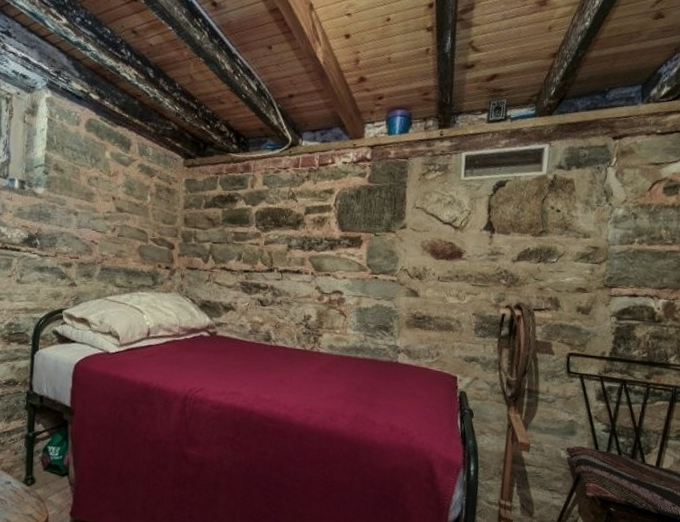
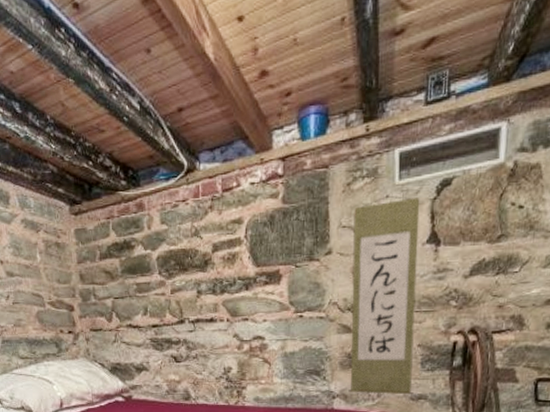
wall scroll: none [412,186,480,357] -> present [348,194,420,395]

